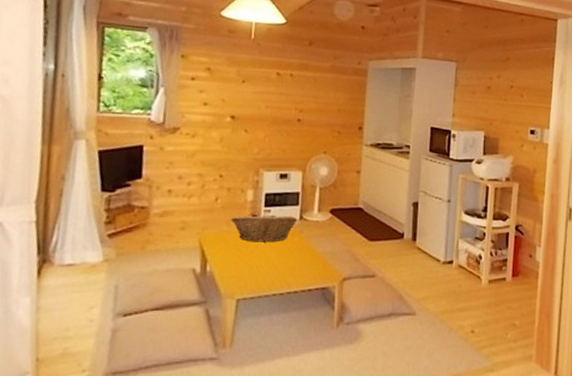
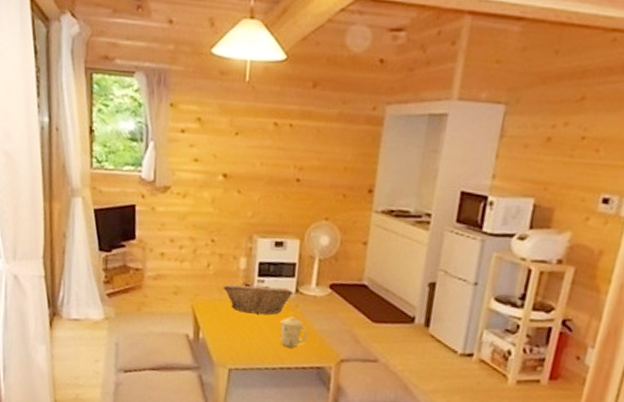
mug: none [286,242,312,272] -> present [280,317,308,348]

